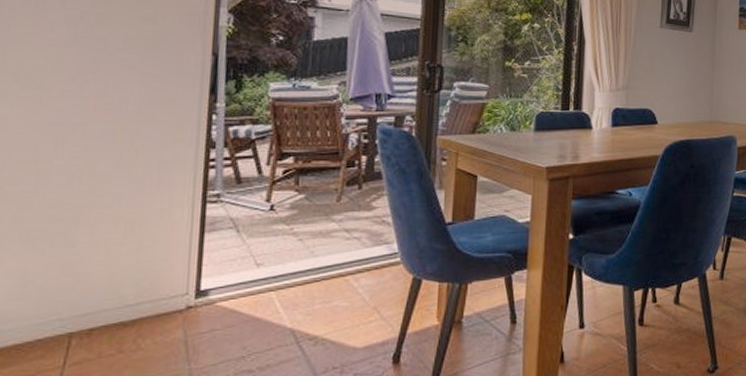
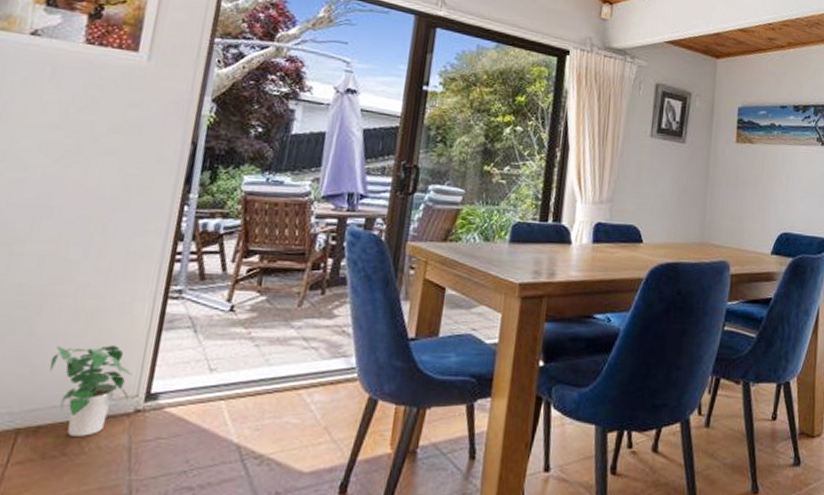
potted plant: none [94,250,180,335] -> present [49,345,133,436]

